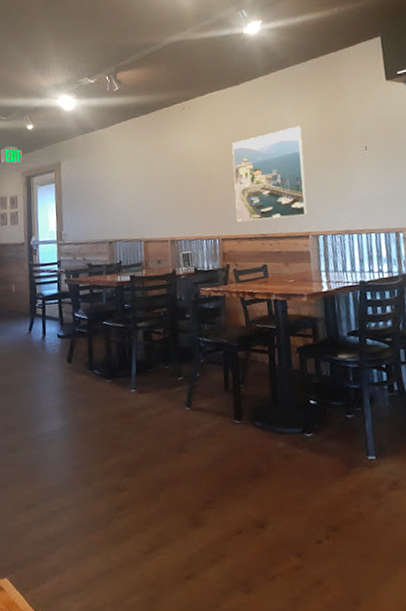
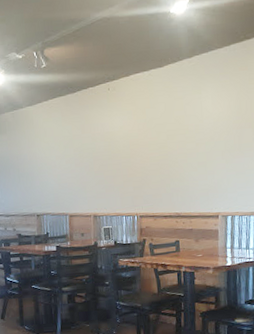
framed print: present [232,125,308,222] -> none [153,111,220,201]

